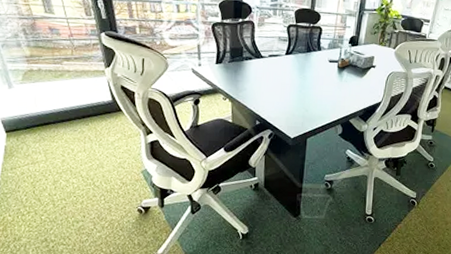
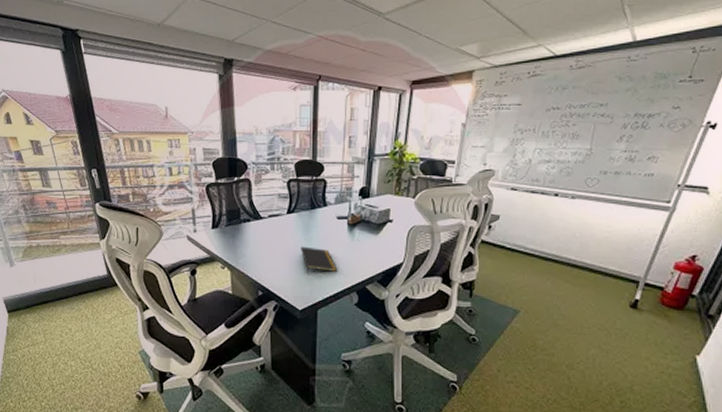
notepad: none [295,84,327,108] -> present [300,246,338,274]

